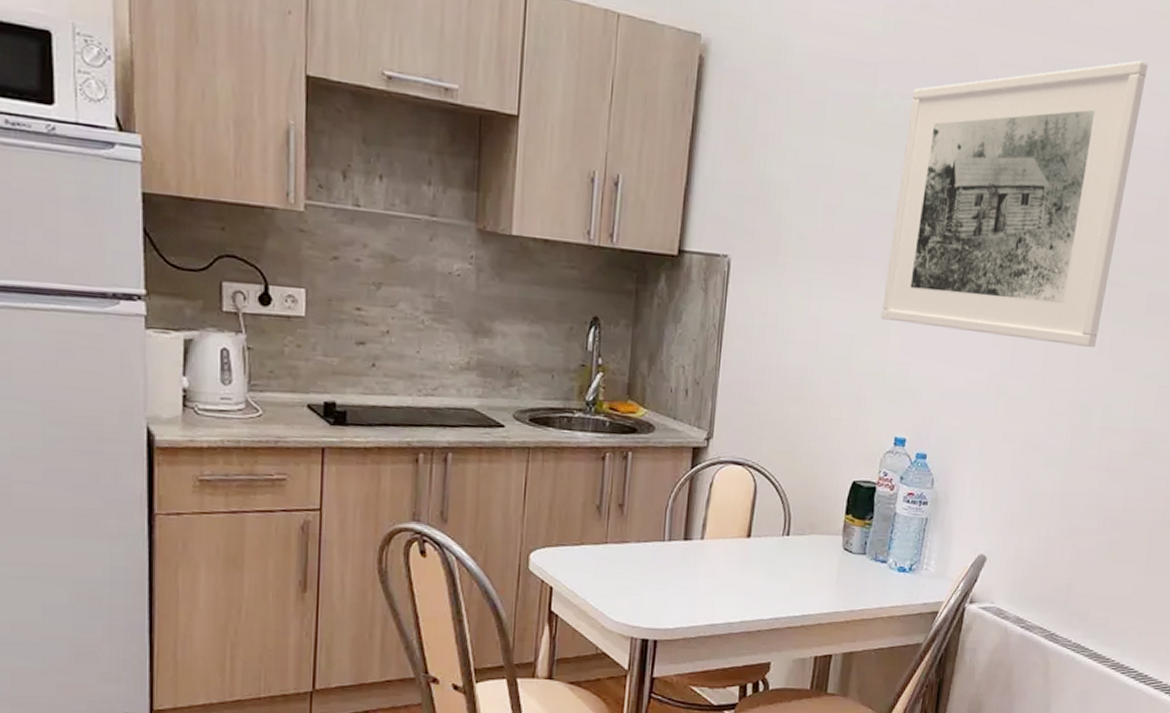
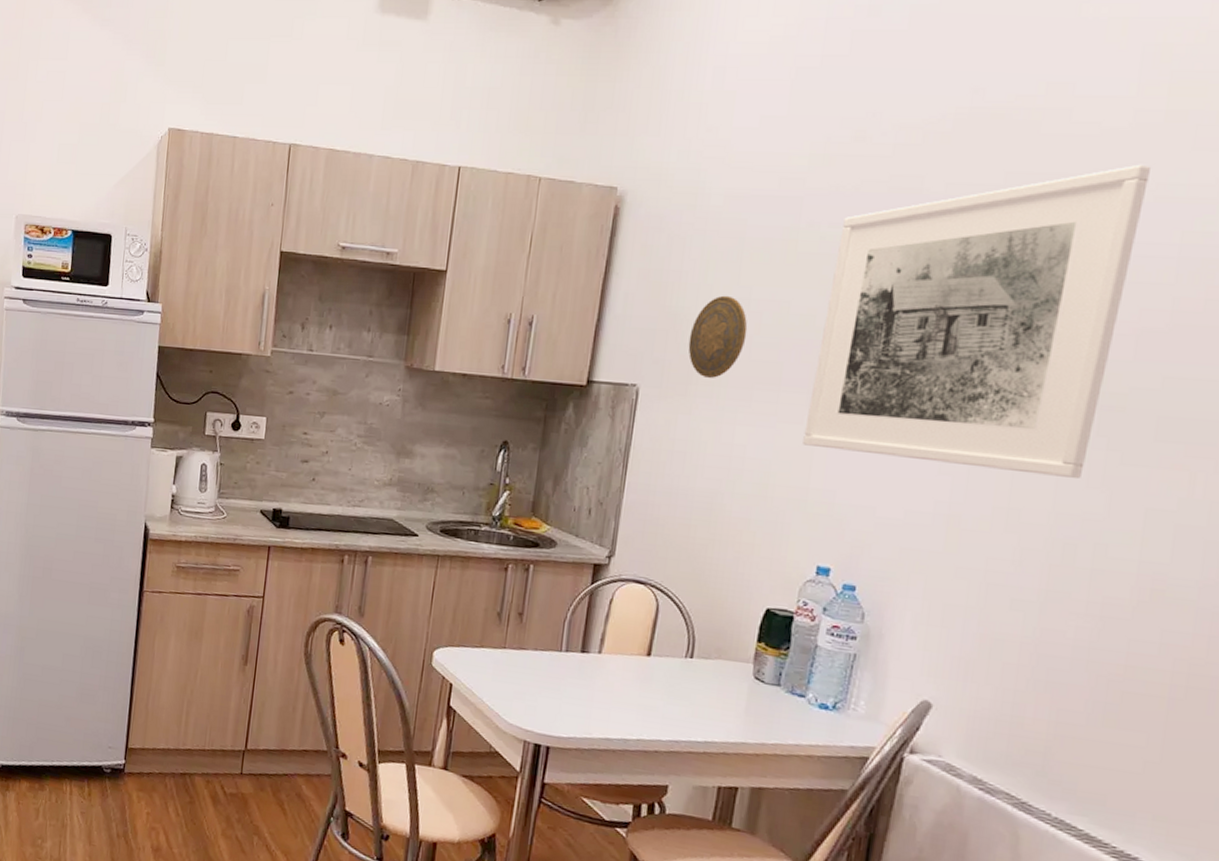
decorative plate: none [776,162,831,250] -> present [688,295,748,378]

